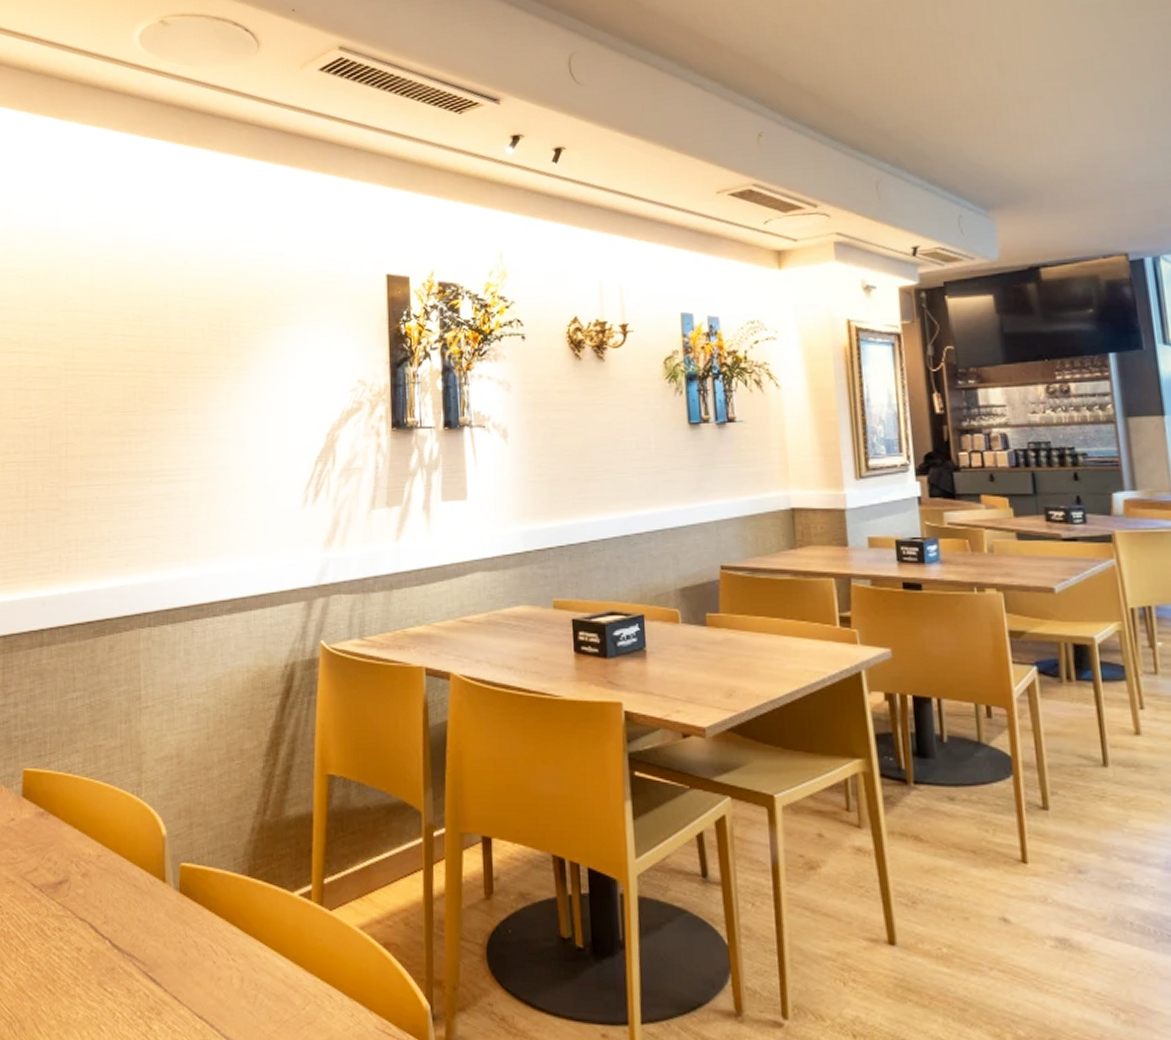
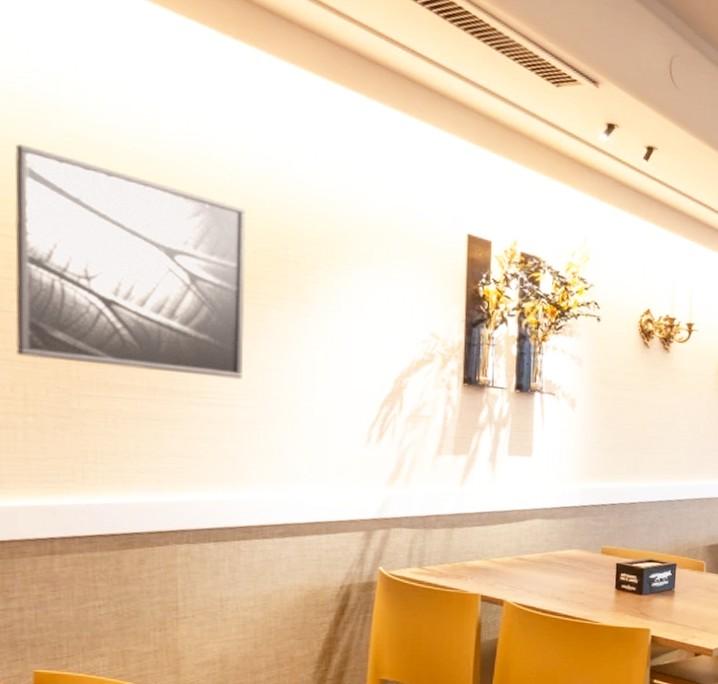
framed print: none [22,272,196,458] -> present [14,143,246,380]

